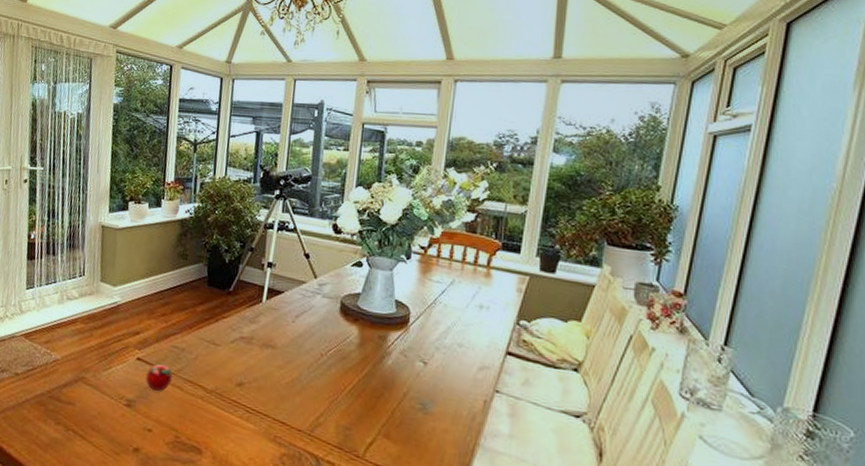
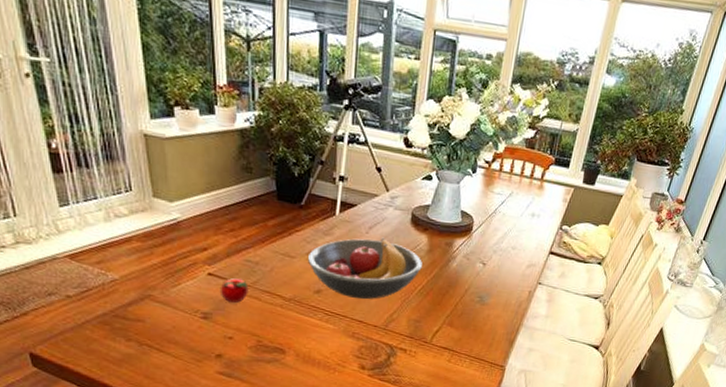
fruit bowl: none [231,327,353,398] -> present [307,237,423,300]

